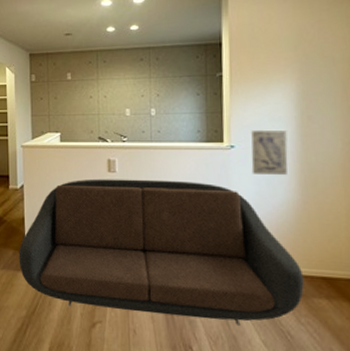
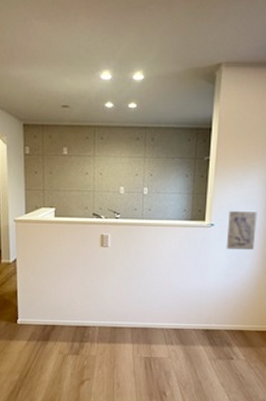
sofa: present [18,179,304,327] -> none [11,253,257,374]

